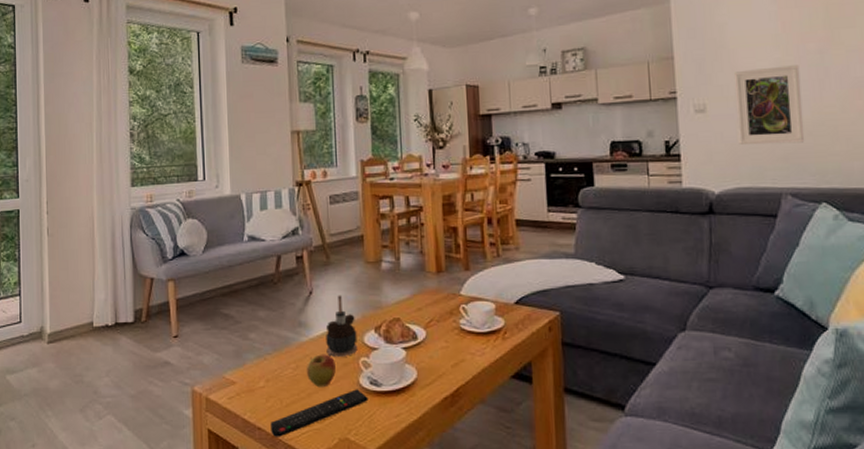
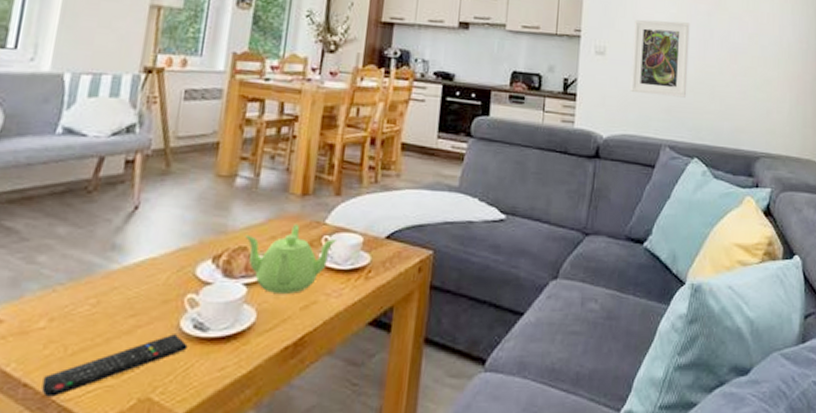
apple: present [306,354,336,388] -> none [109,287,152,331]
candle: present [326,295,358,357] -> none [143,213,190,292]
teapot: none [396,297,474,354] -> present [244,224,338,294]

